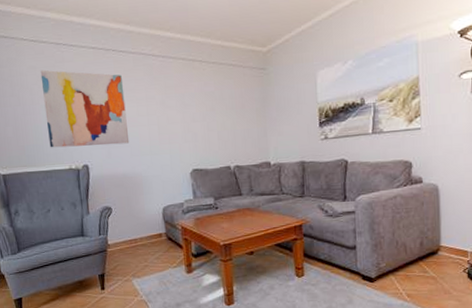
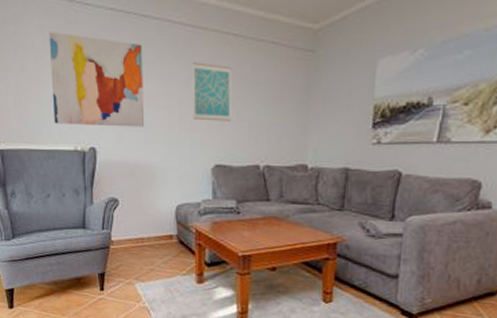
wall art: none [165,85,203,133] -> present [192,62,232,122]

